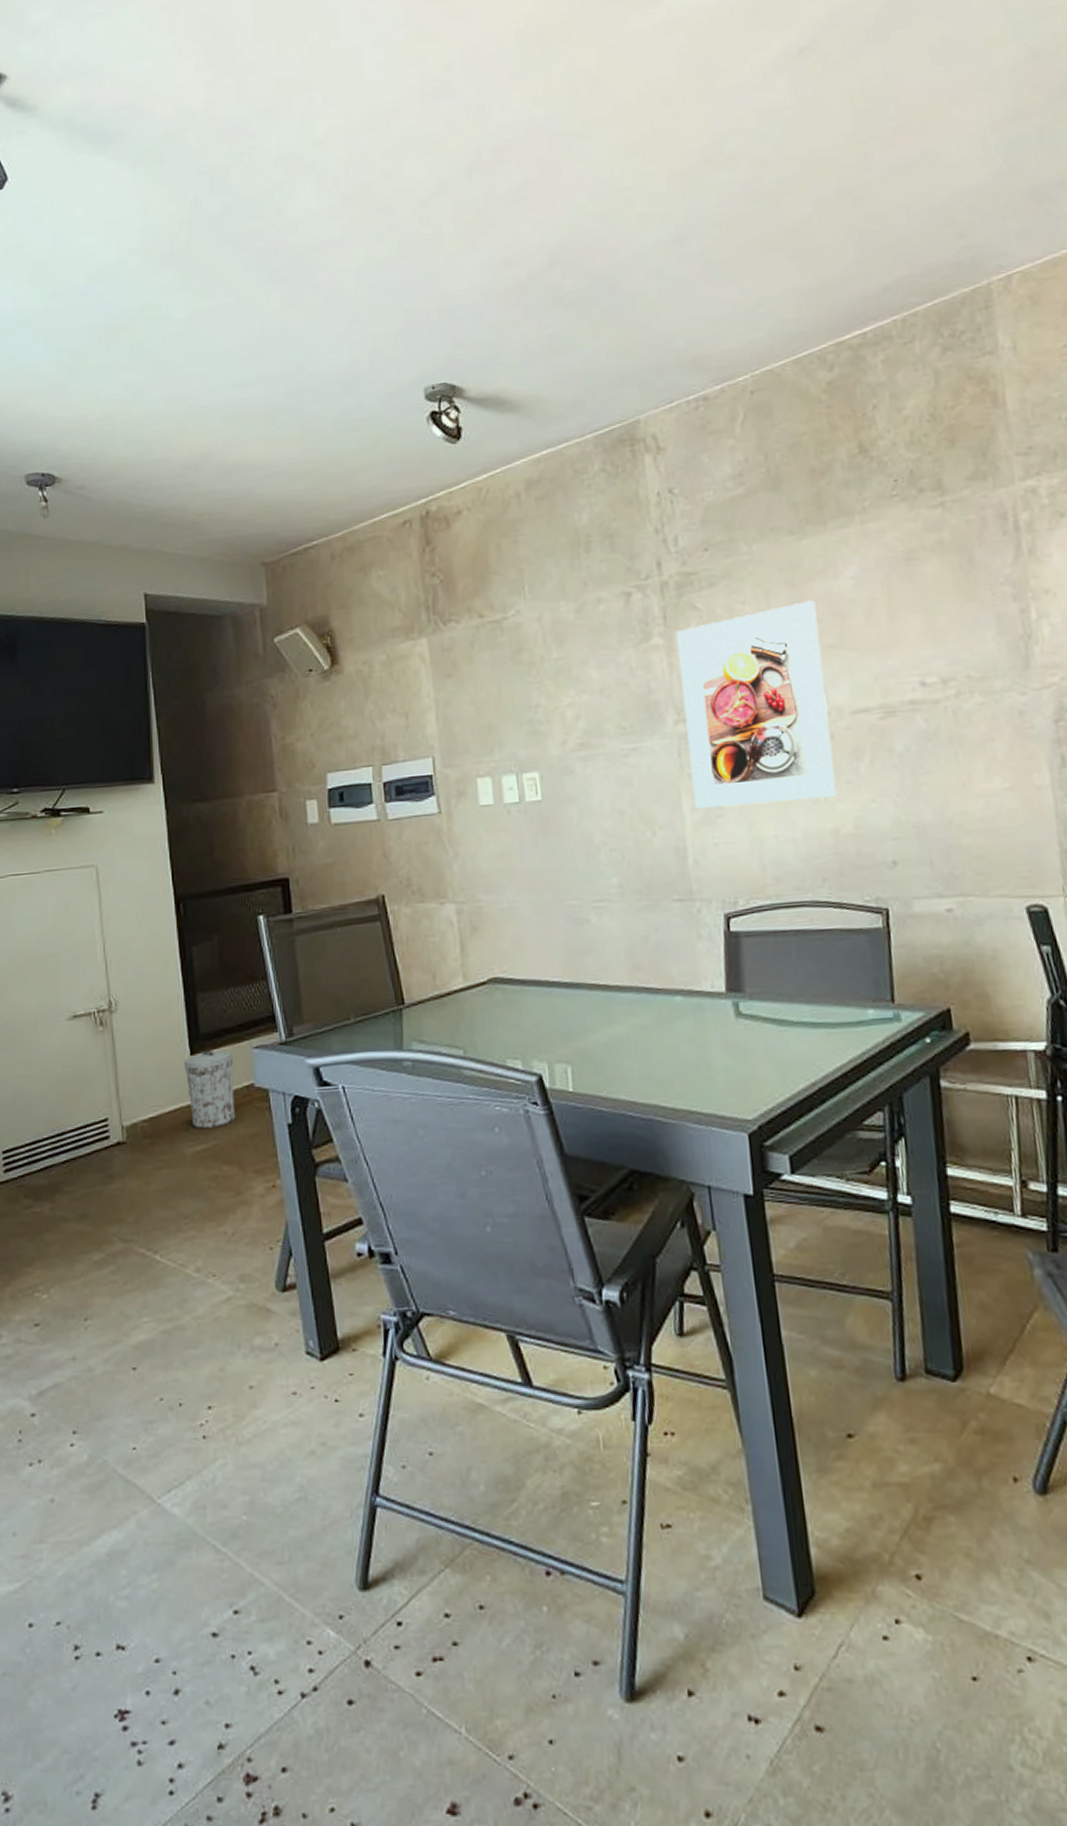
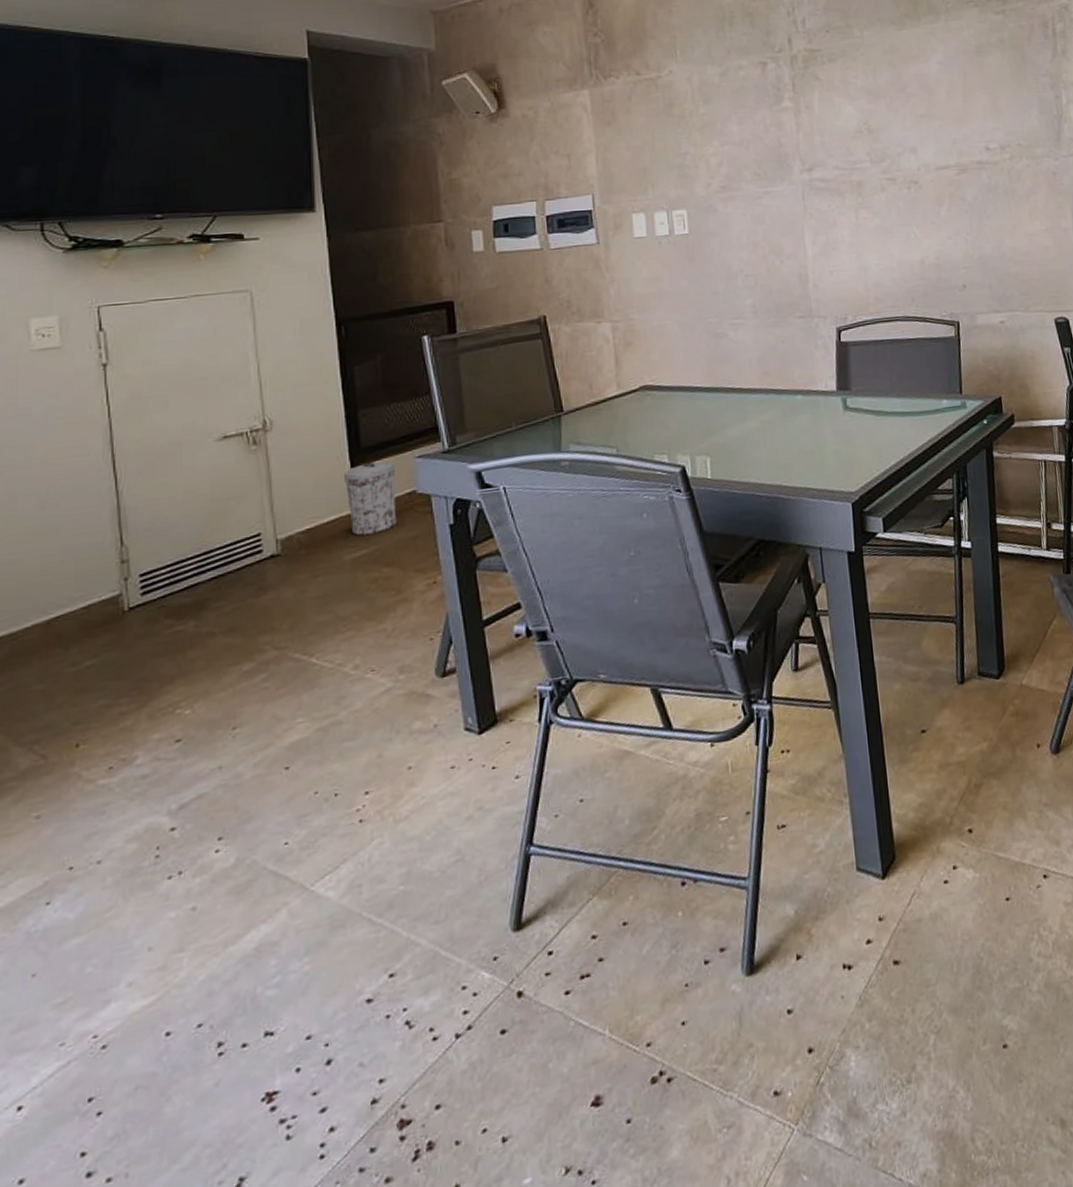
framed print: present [676,600,837,810] -> none [802,79,924,243]

